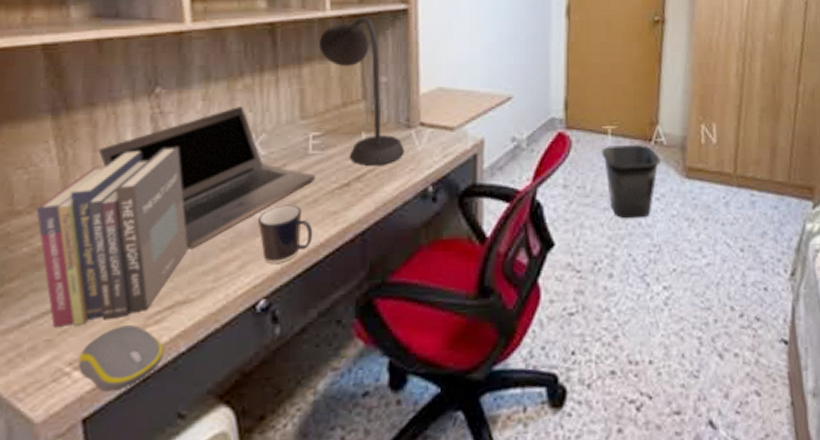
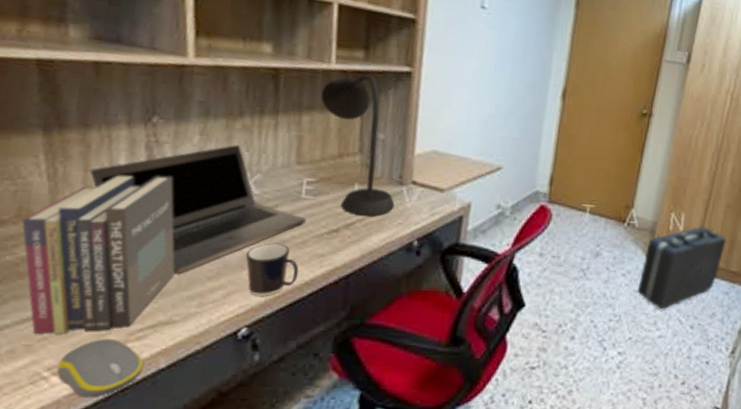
waste bin: present [601,145,662,219] -> none [578,222,632,290]
suitcase: none [675,136,767,233] -> present [637,226,726,309]

